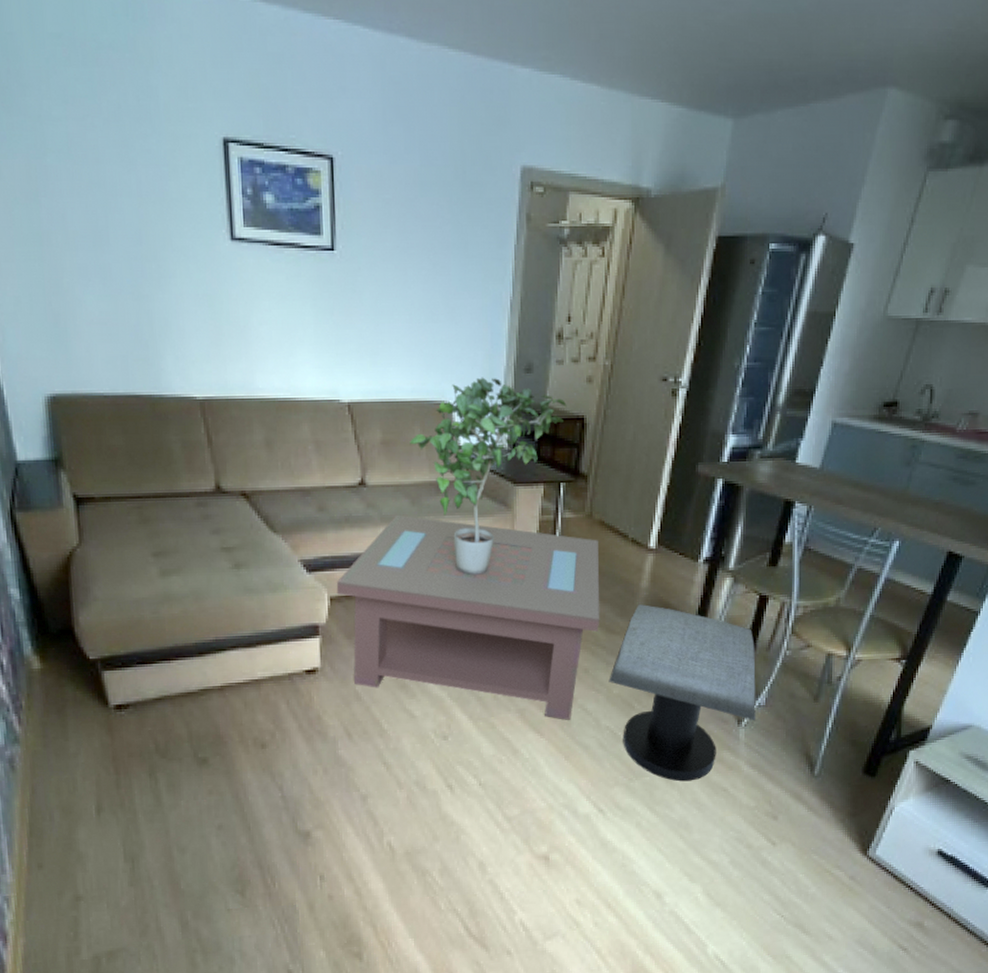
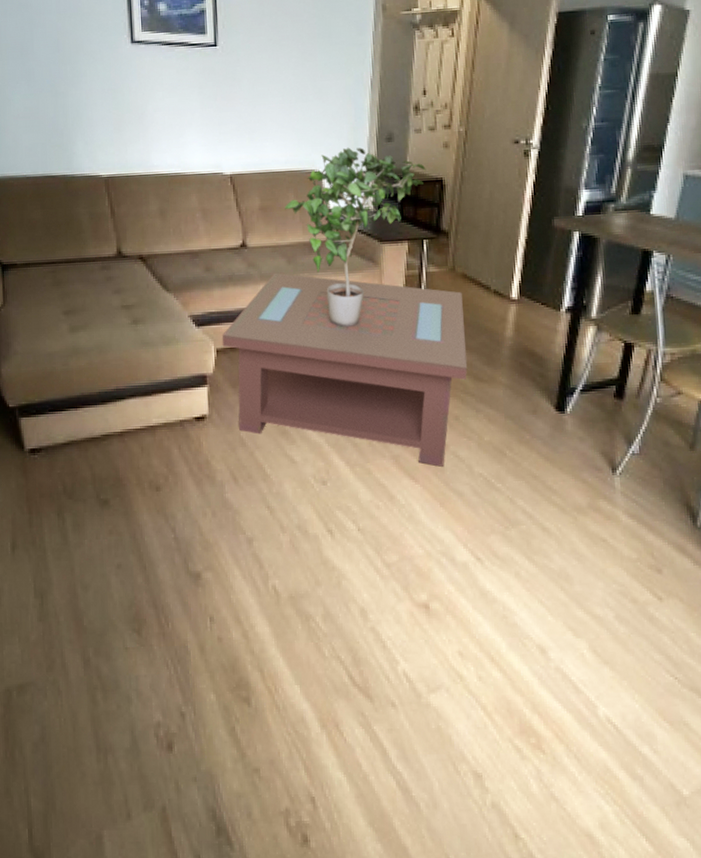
stool: present [608,604,756,782] -> none [479,353,630,531]

